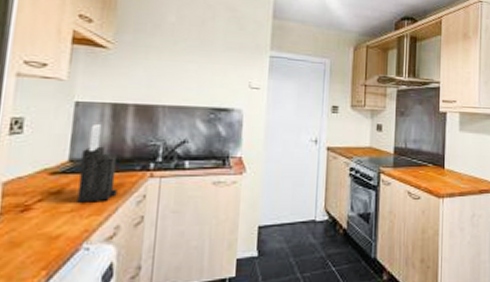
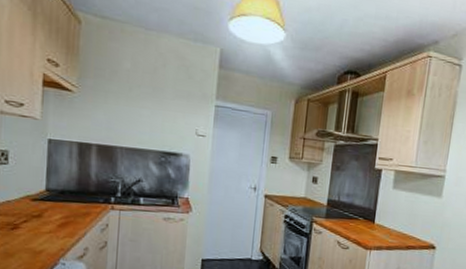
knife block: present [77,123,118,203] -> none [54,159,85,227]

